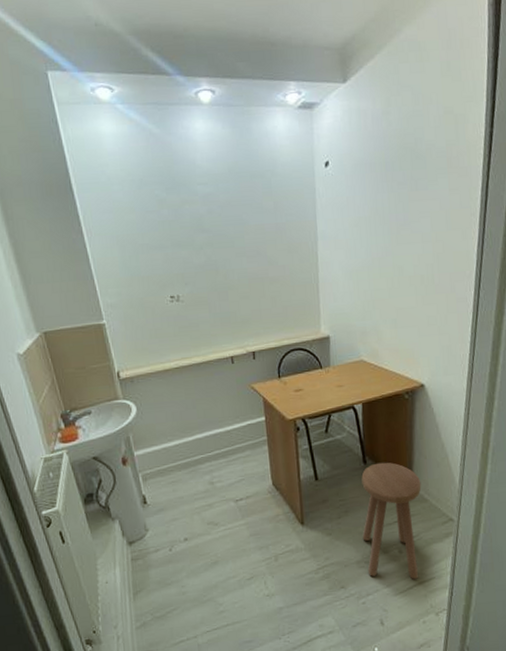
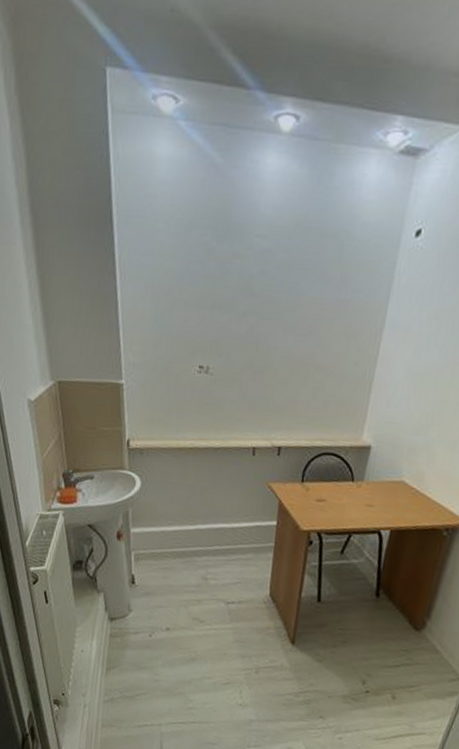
stool: present [361,462,421,579] -> none [352,599,437,730]

